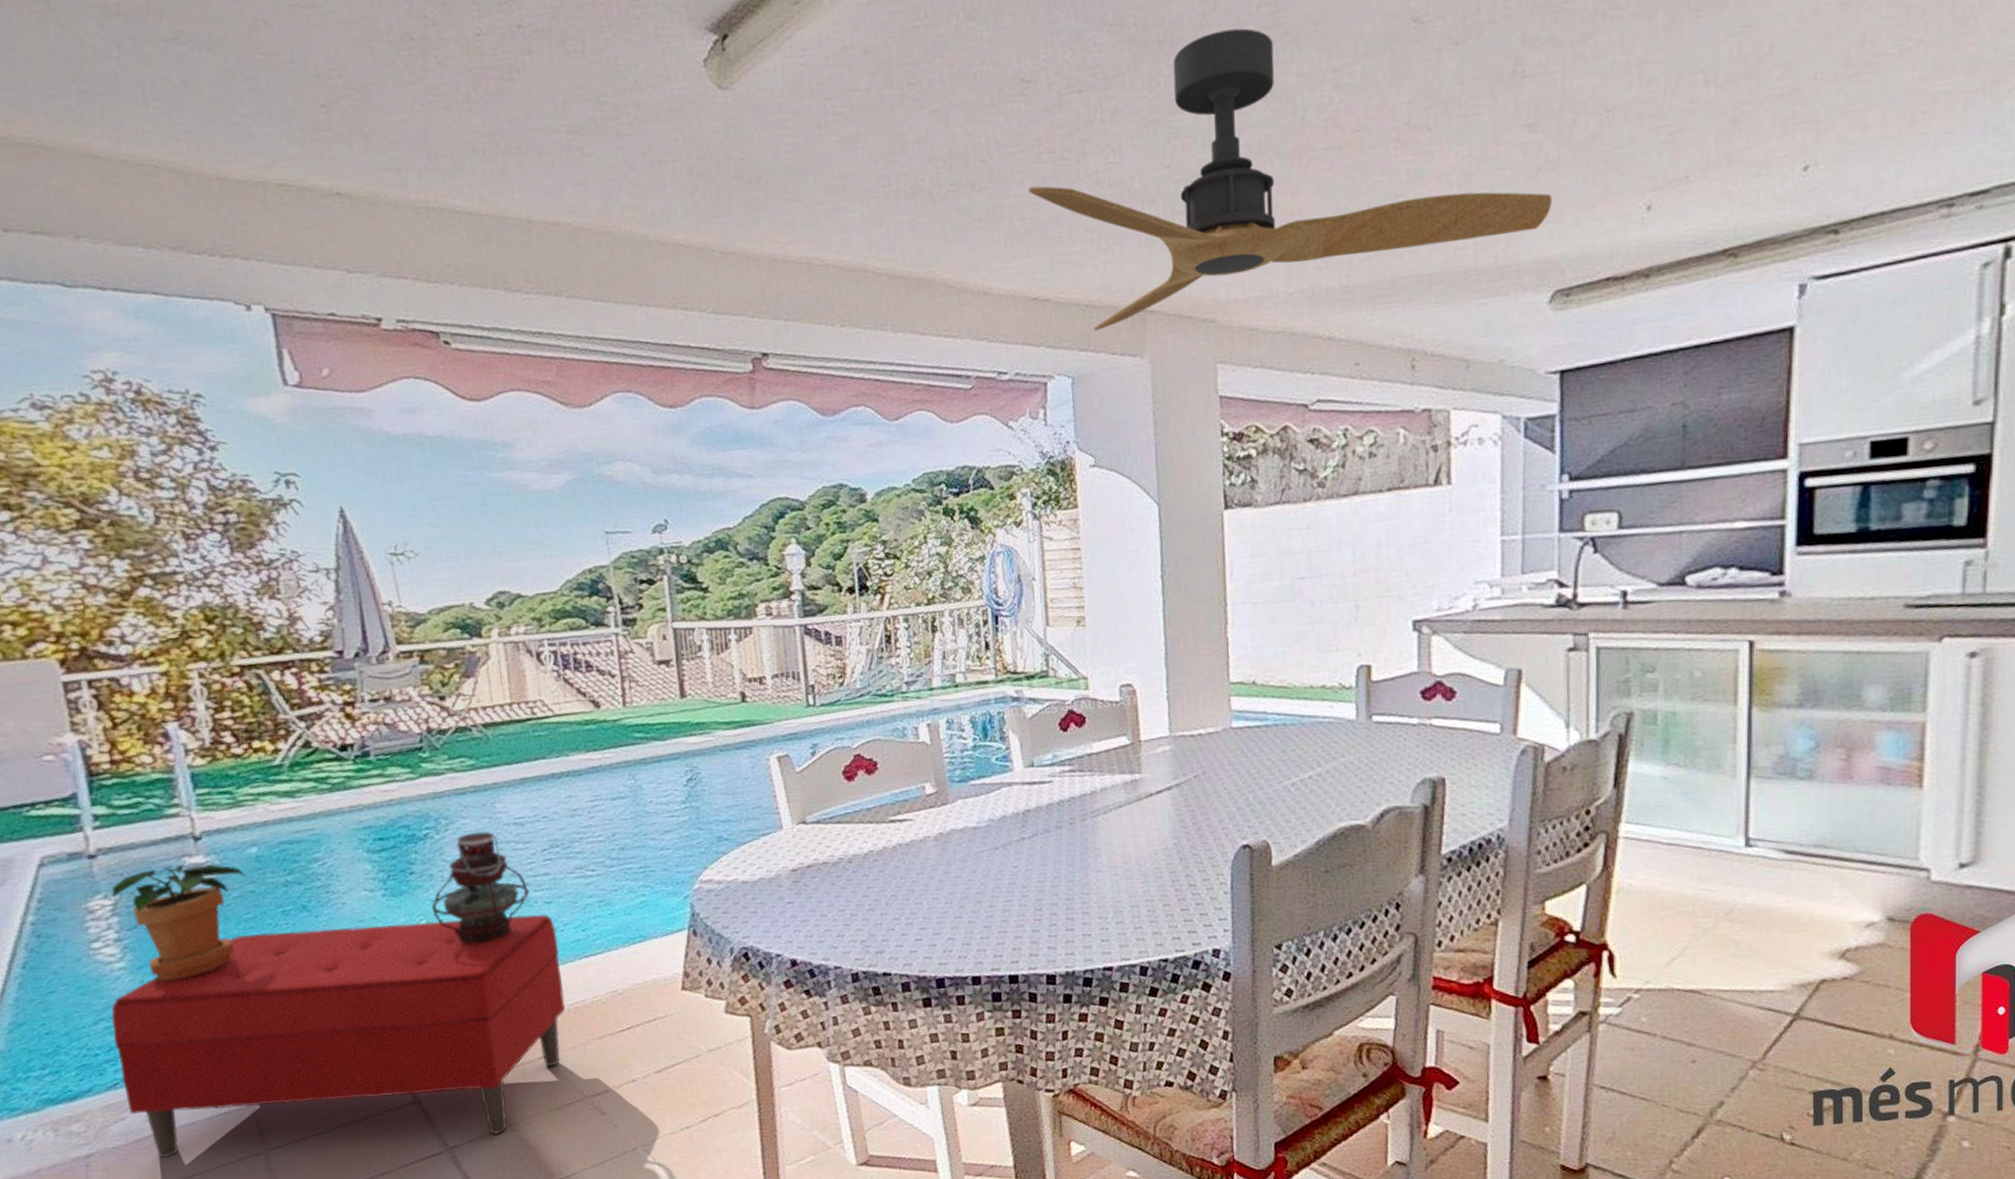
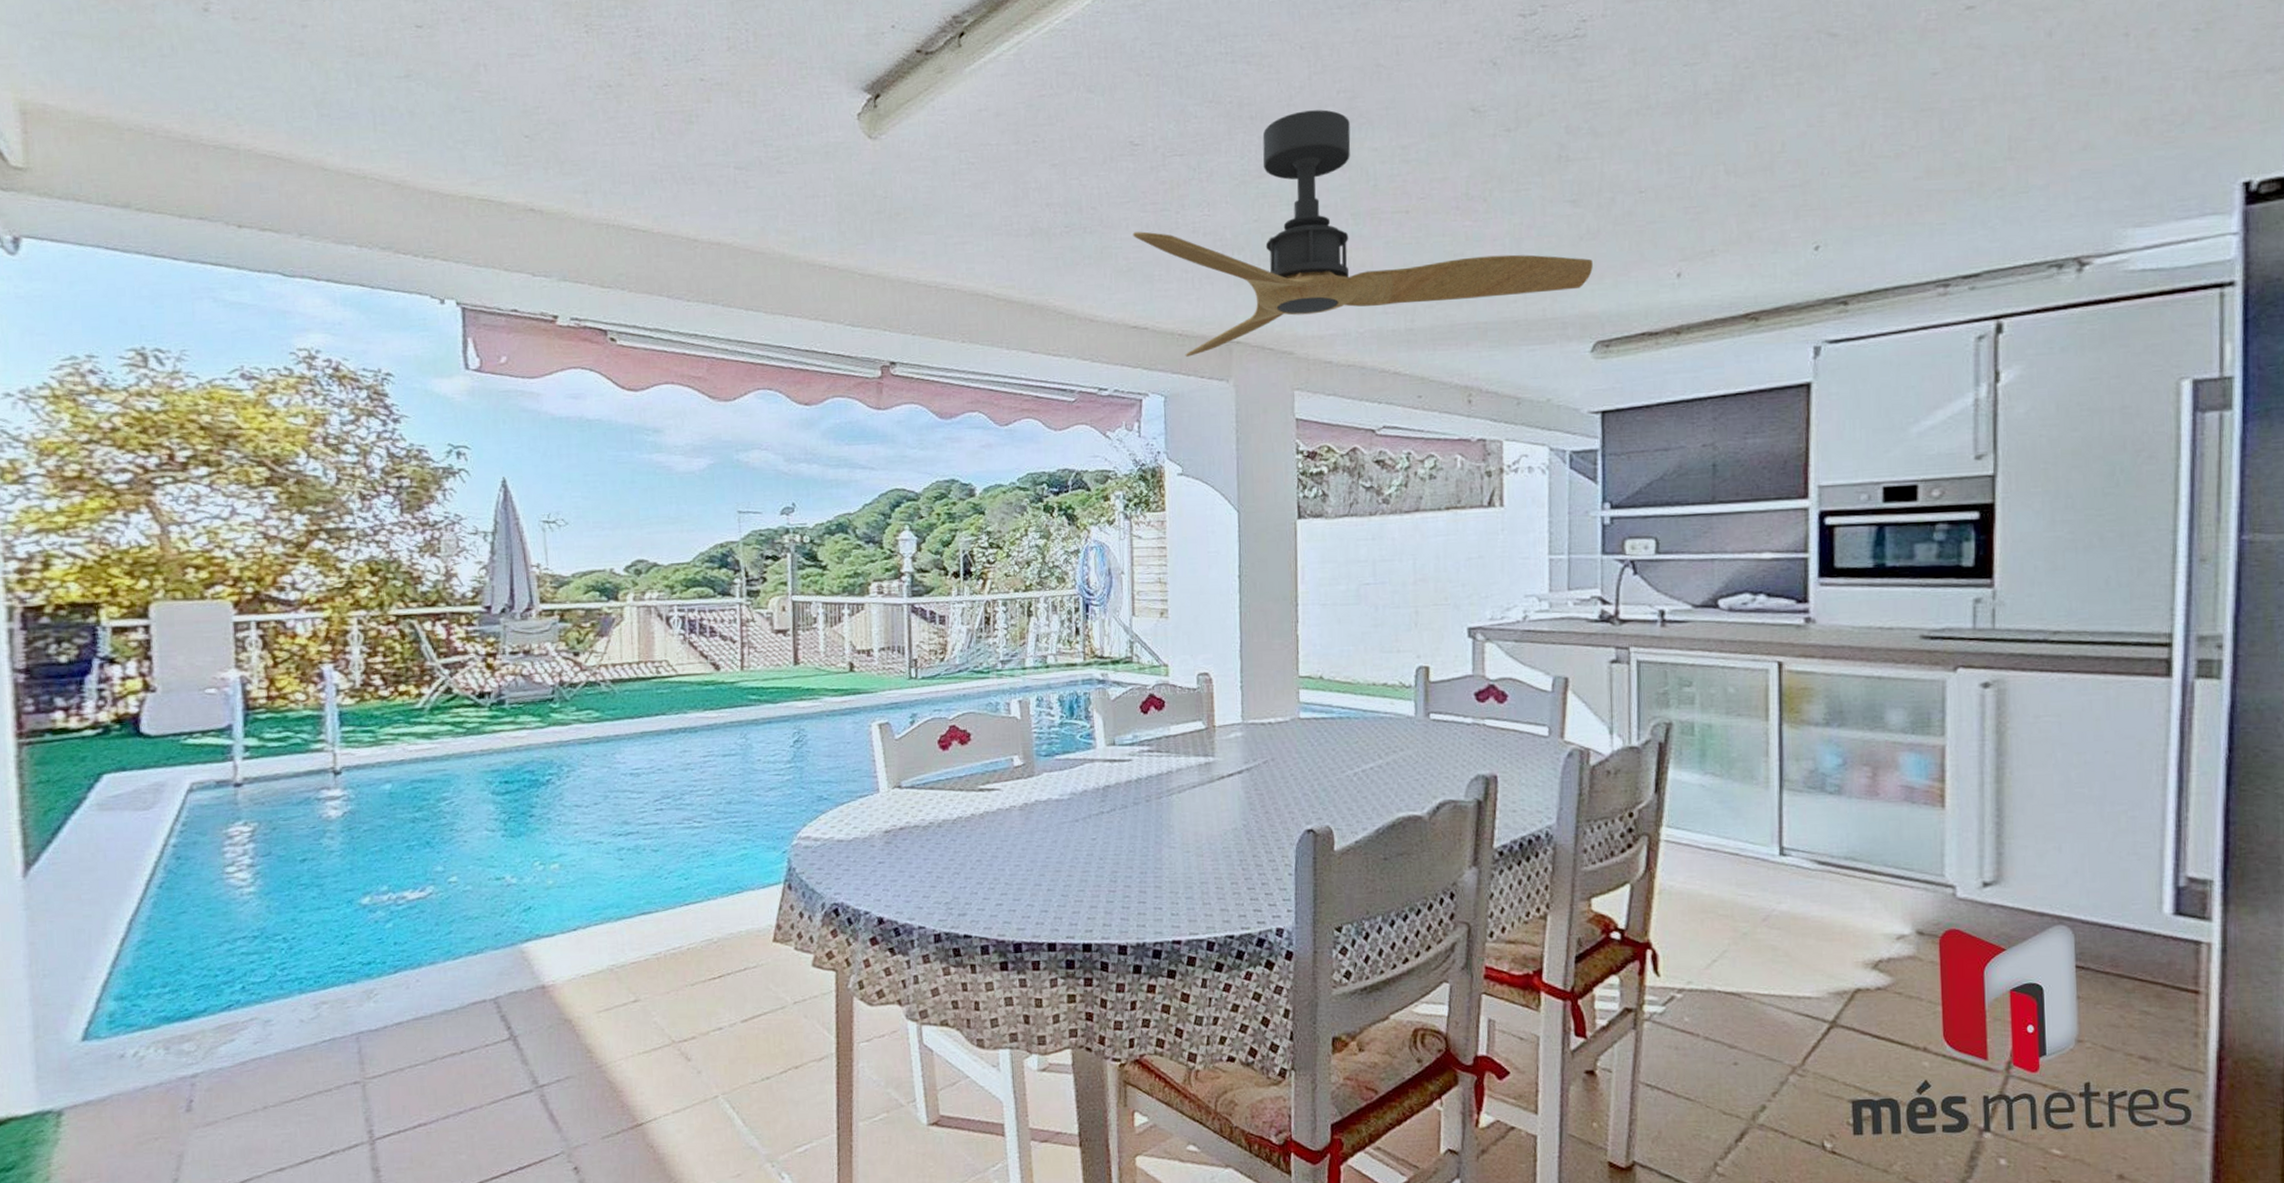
potted plant: present [111,862,246,981] -> none [251,794,377,907]
bench: present [111,914,566,1159] -> none [234,861,663,1082]
lantern: present [431,831,530,944] -> none [546,780,639,887]

